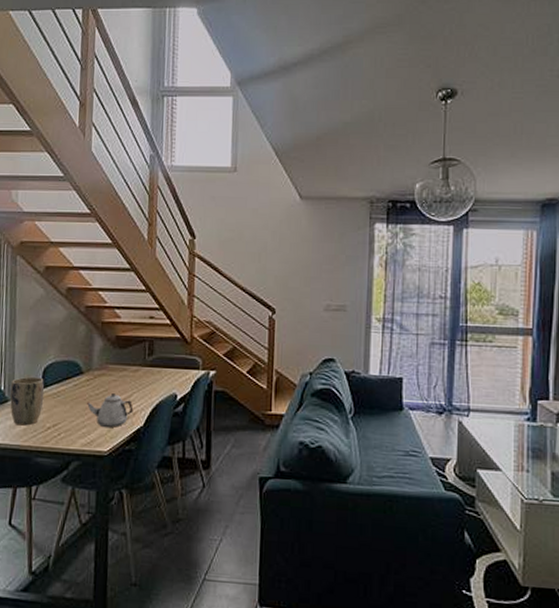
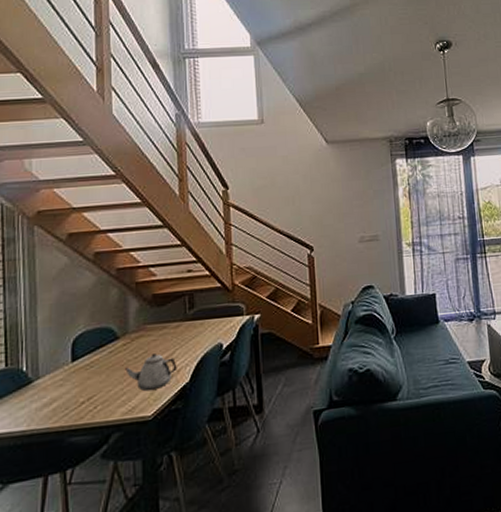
plant pot: present [10,376,44,426] -> none [34,350,75,407]

